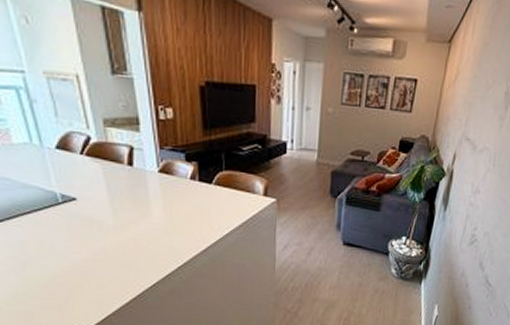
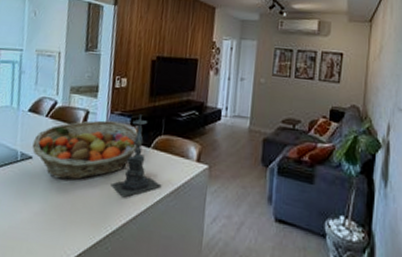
fruit basket: none [72,156,197,220] -> present [32,120,138,180]
candle holder: none [174,149,229,233] -> present [110,114,162,198]

